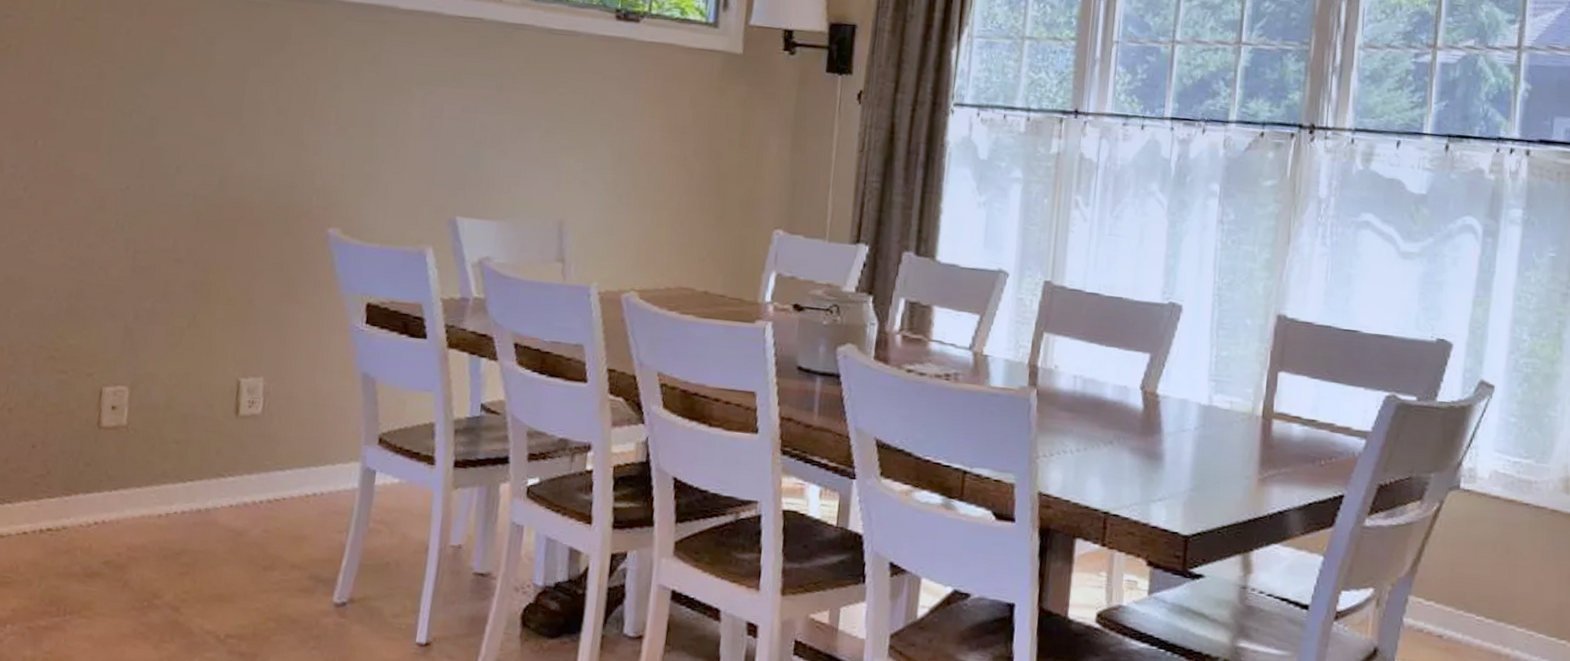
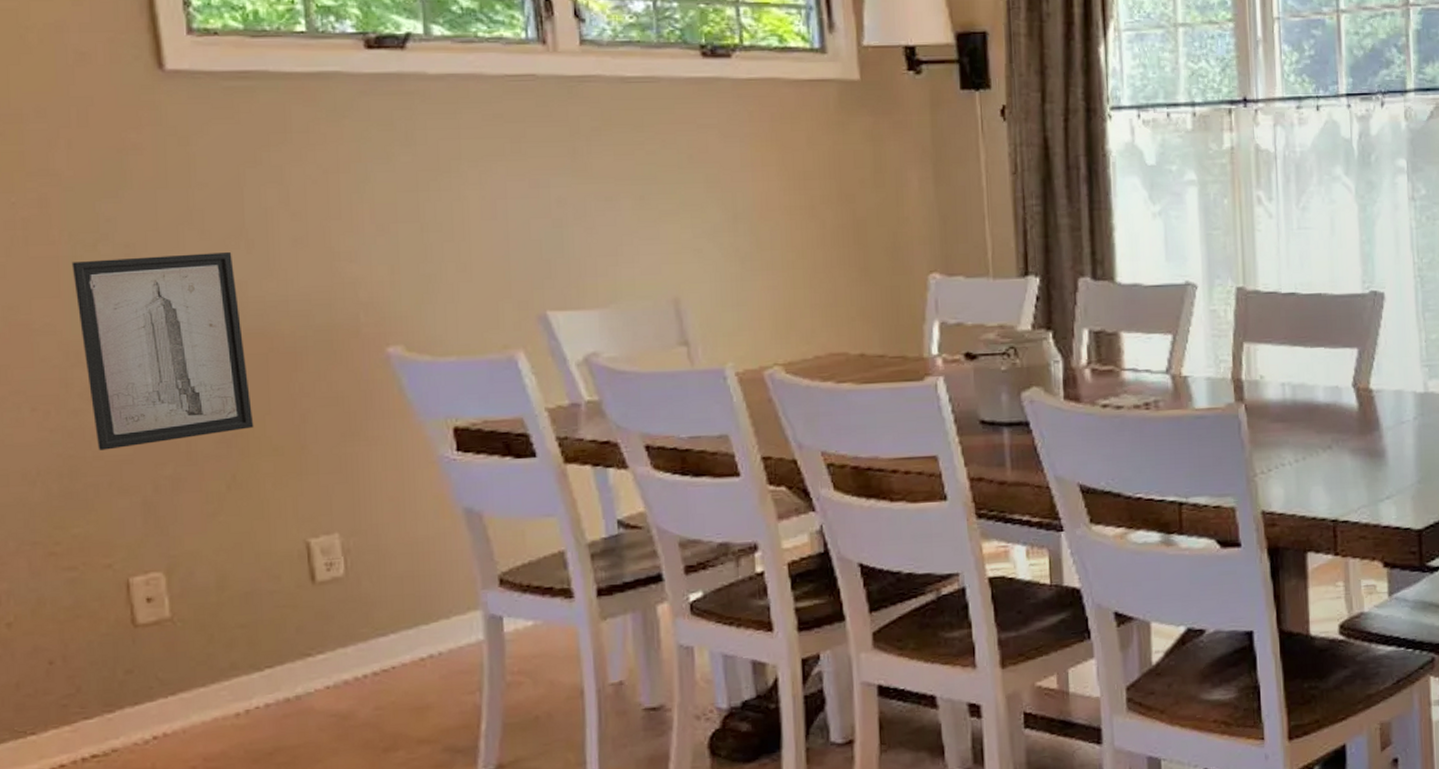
wall art: none [101,126,228,280] -> present [71,252,254,450]

